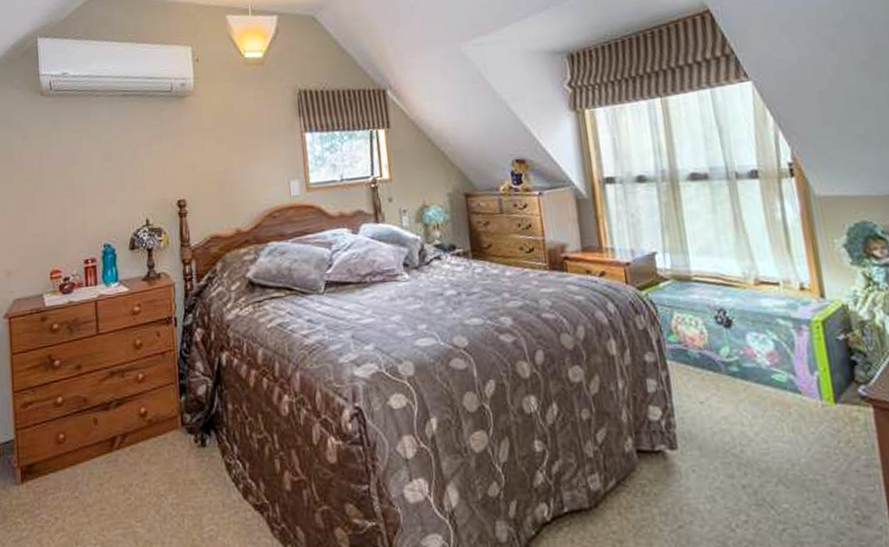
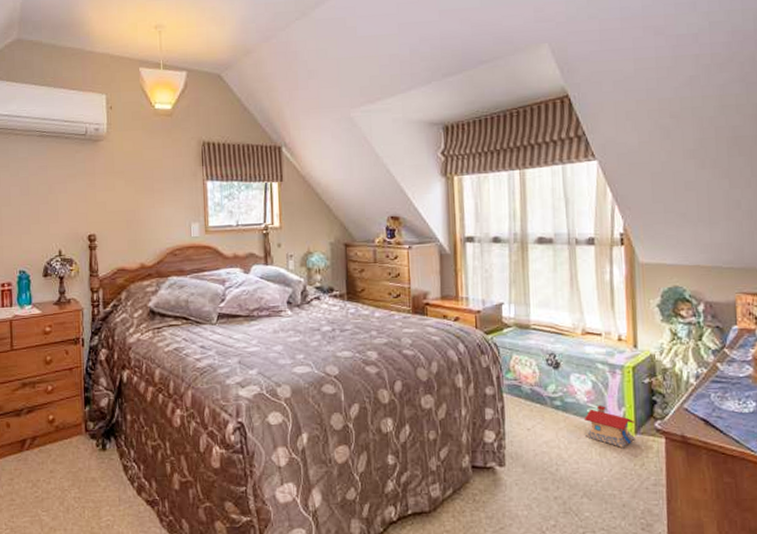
toy house: none [768,370,835,421] -> present [583,406,636,448]

